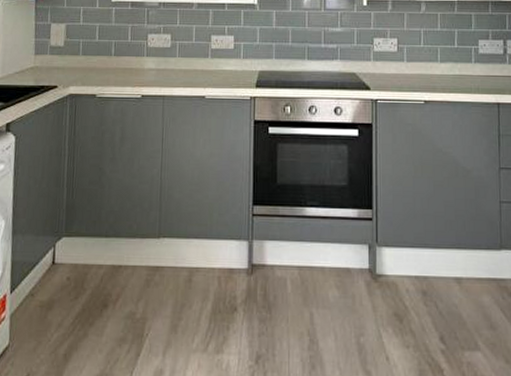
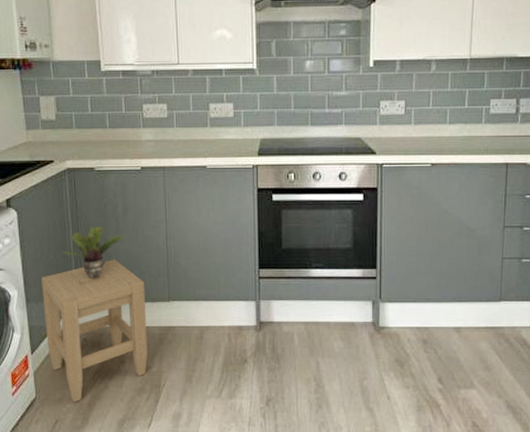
stool: none [28,190,136,353] -> present [42,259,148,403]
potted plant: none [54,154,118,211] -> present [60,226,123,279]

